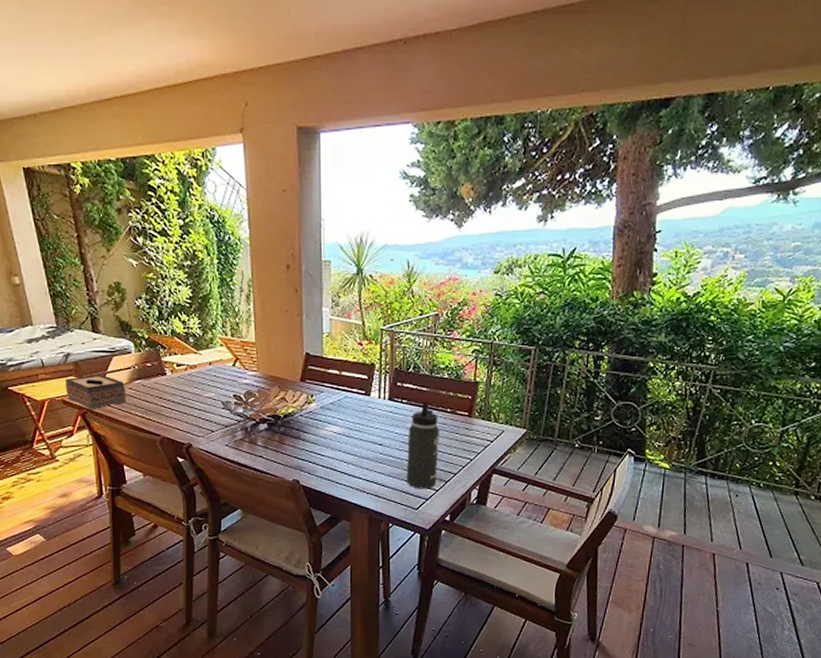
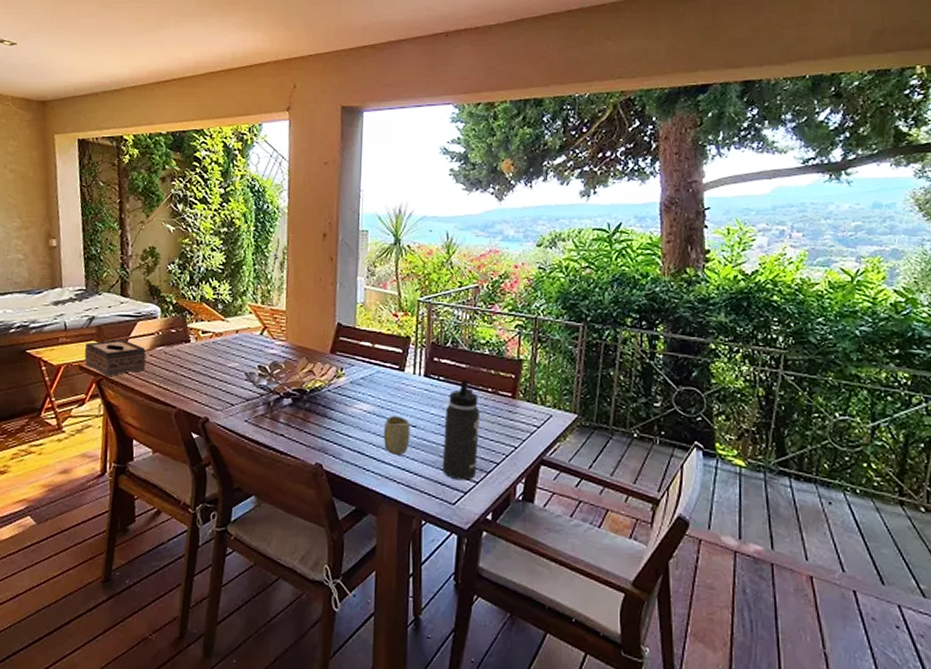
cup: none [352,436,377,470] -> present [383,416,411,455]

